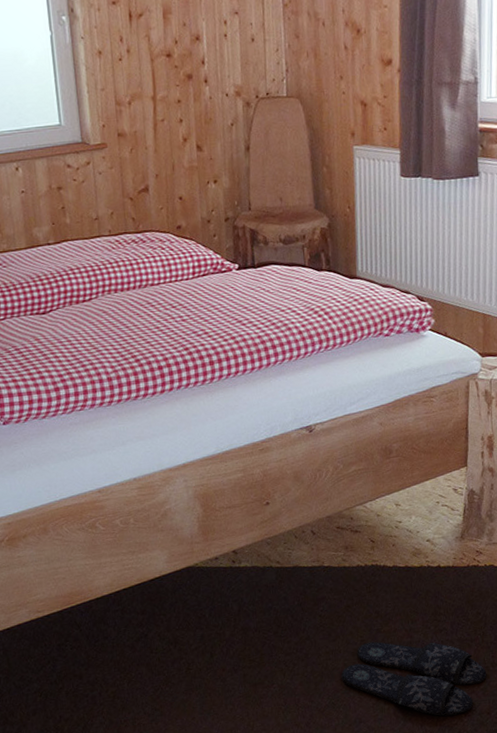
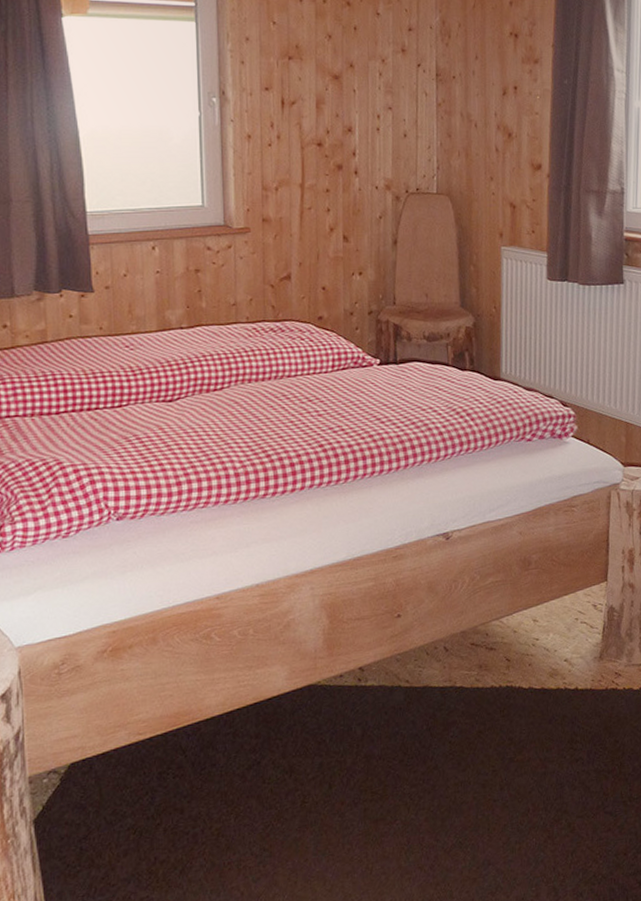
slippers: present [341,641,487,717] -> none [470,772,624,858]

